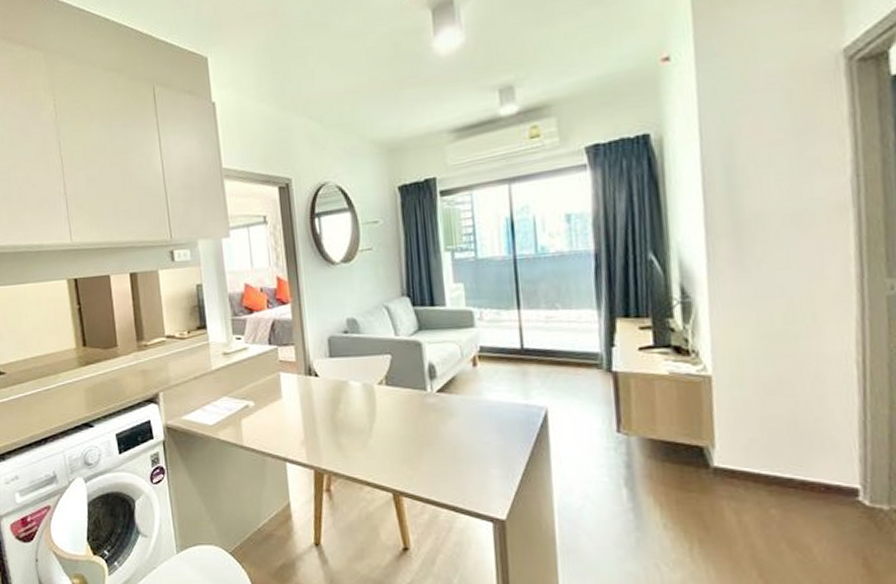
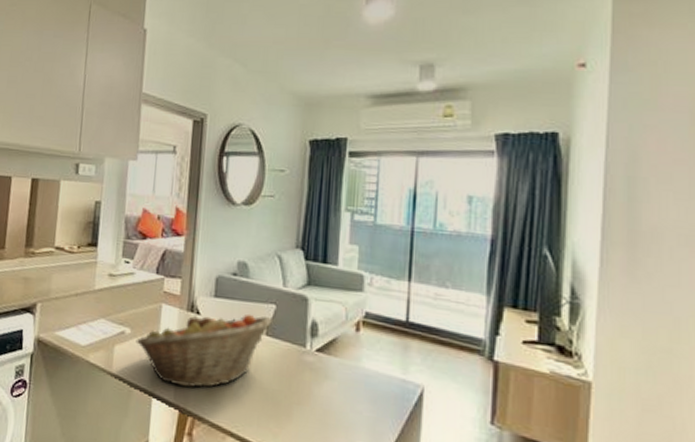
fruit basket: none [260,367,390,448] -> present [135,313,272,388]

